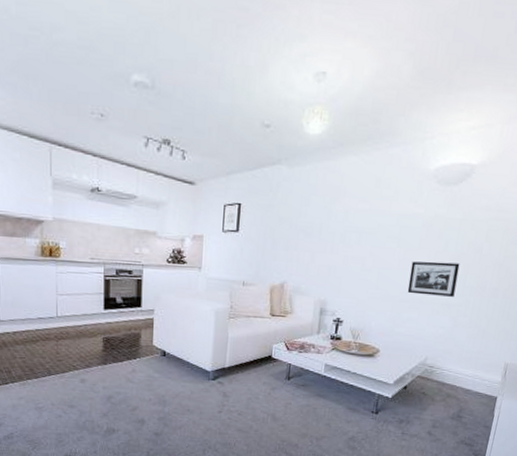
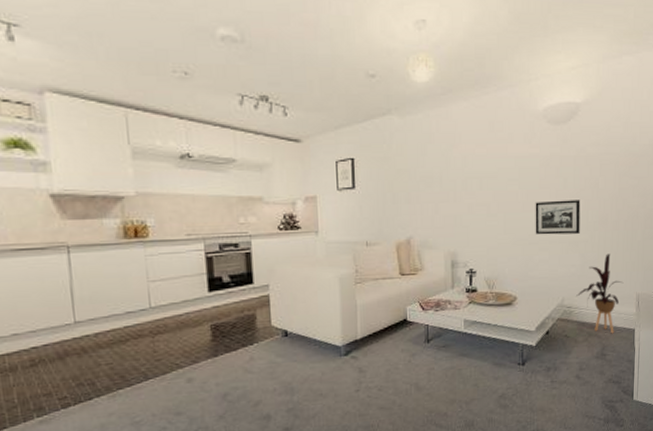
house plant: none [440,320,493,398] -> present [576,253,624,334]

